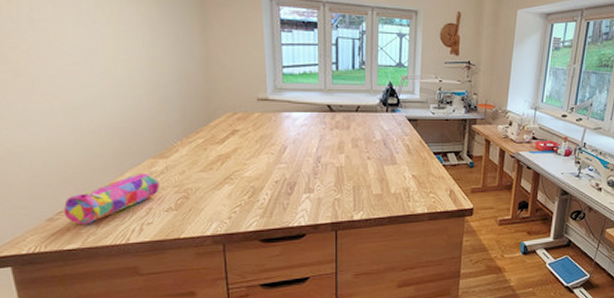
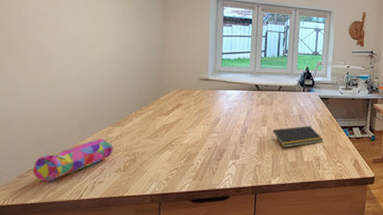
notepad: none [351,153,413,178] -> present [272,126,324,148]

